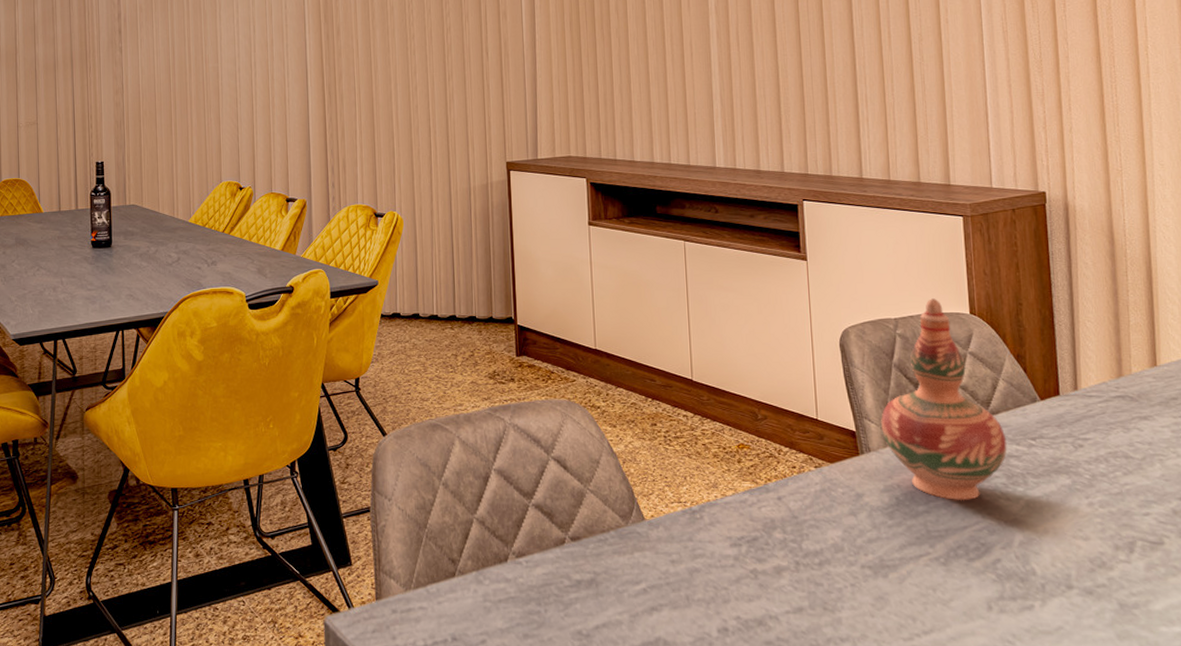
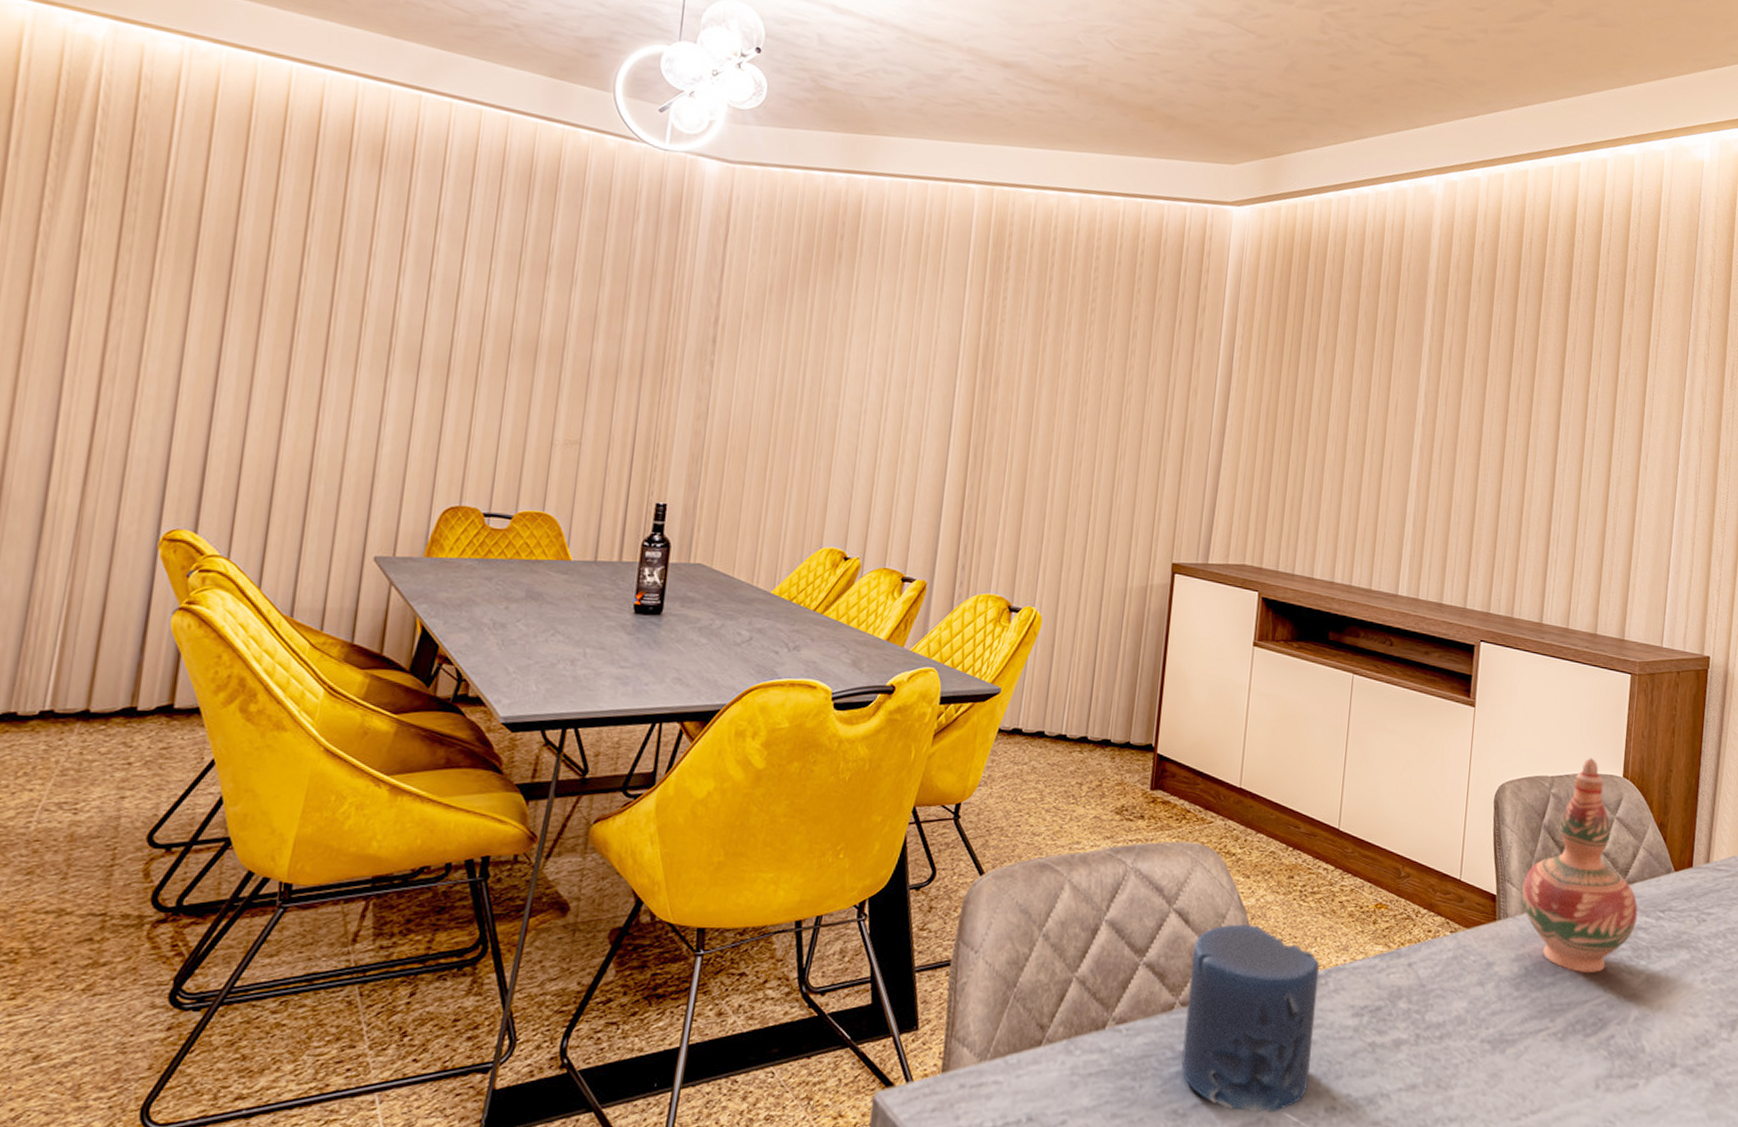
candle: none [574,468,698,633] -> present [1181,924,1320,1112]

